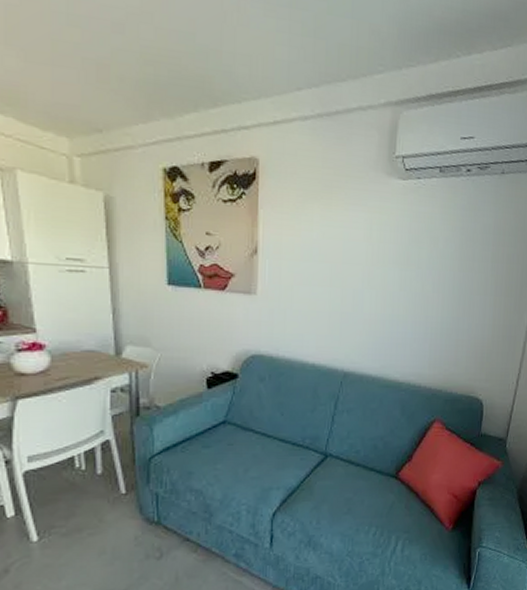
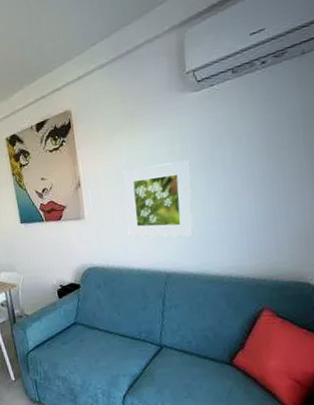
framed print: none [307,247,386,335] -> present [123,160,194,237]

